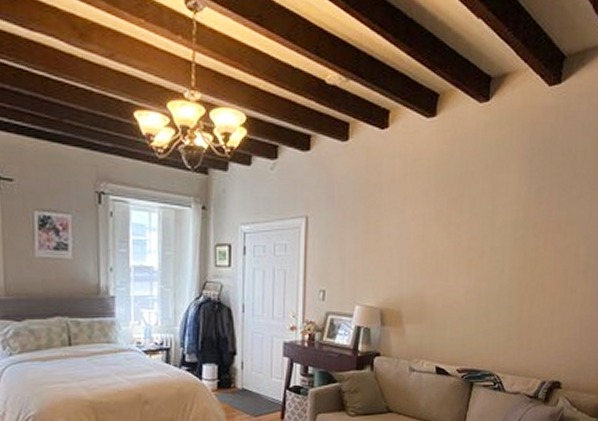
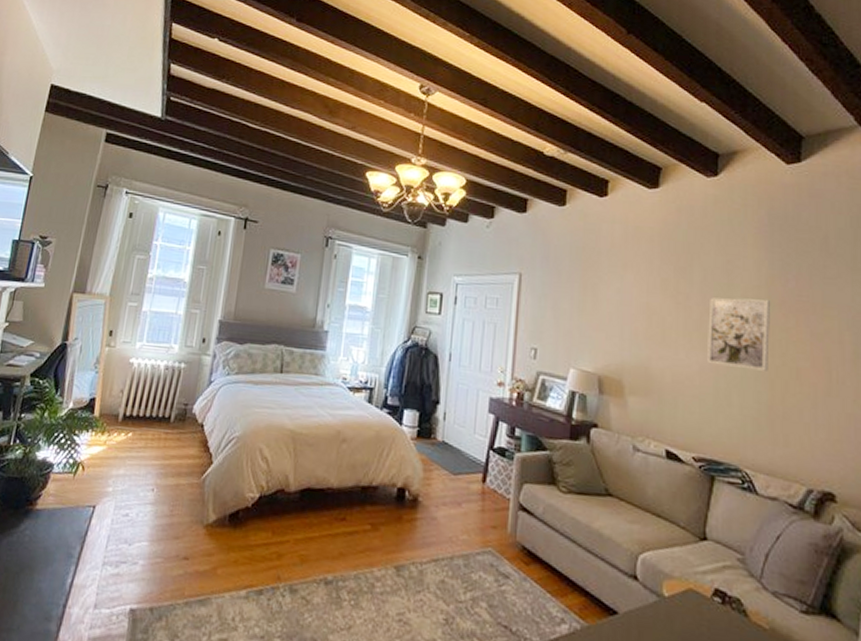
wall art: none [472,222,525,288] -> present [708,297,770,371]

